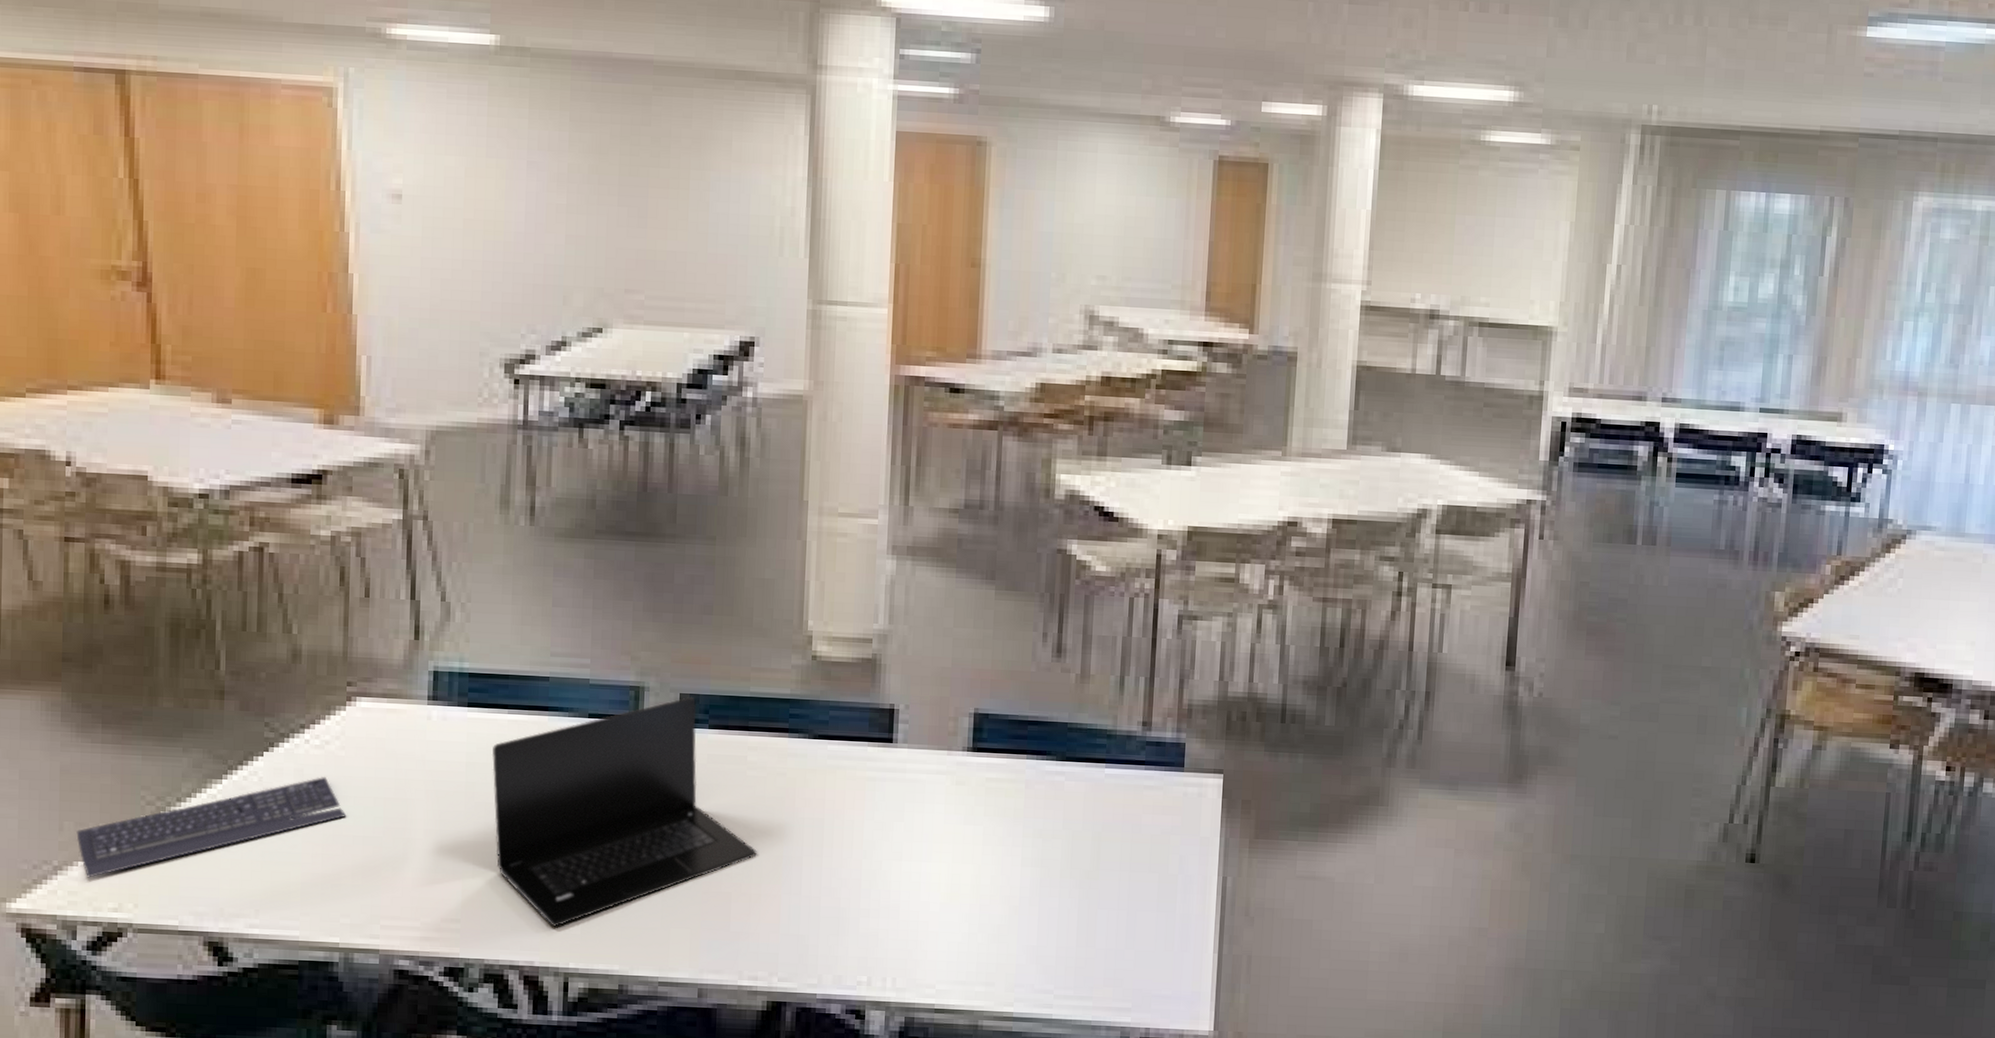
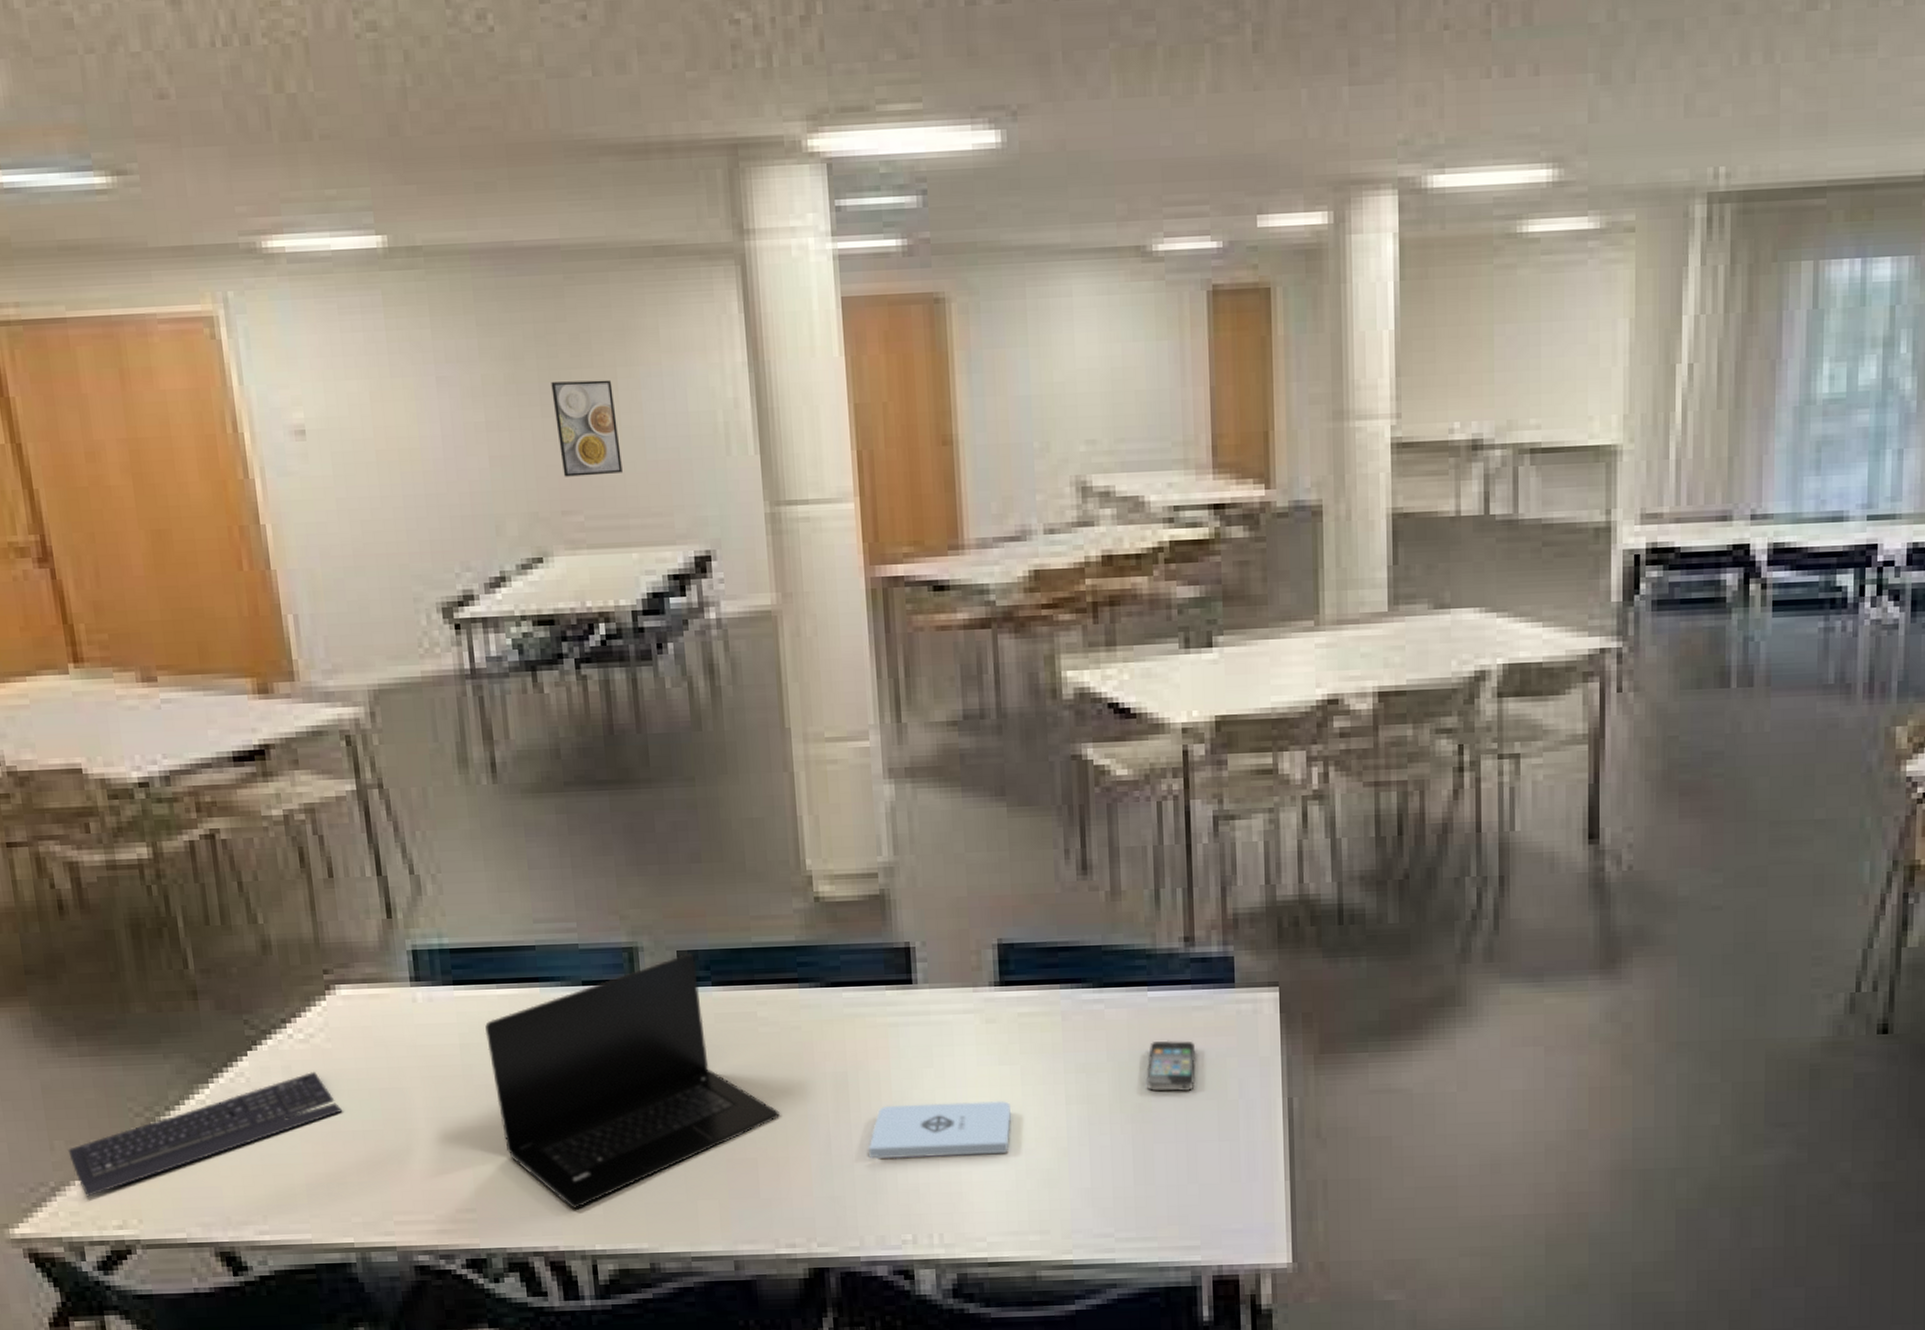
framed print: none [629,177,685,262] -> present [551,379,623,477]
notepad: none [835,853,971,908] -> present [868,1101,1012,1159]
smartphone: none [1096,814,1143,864] -> present [1146,1040,1196,1092]

